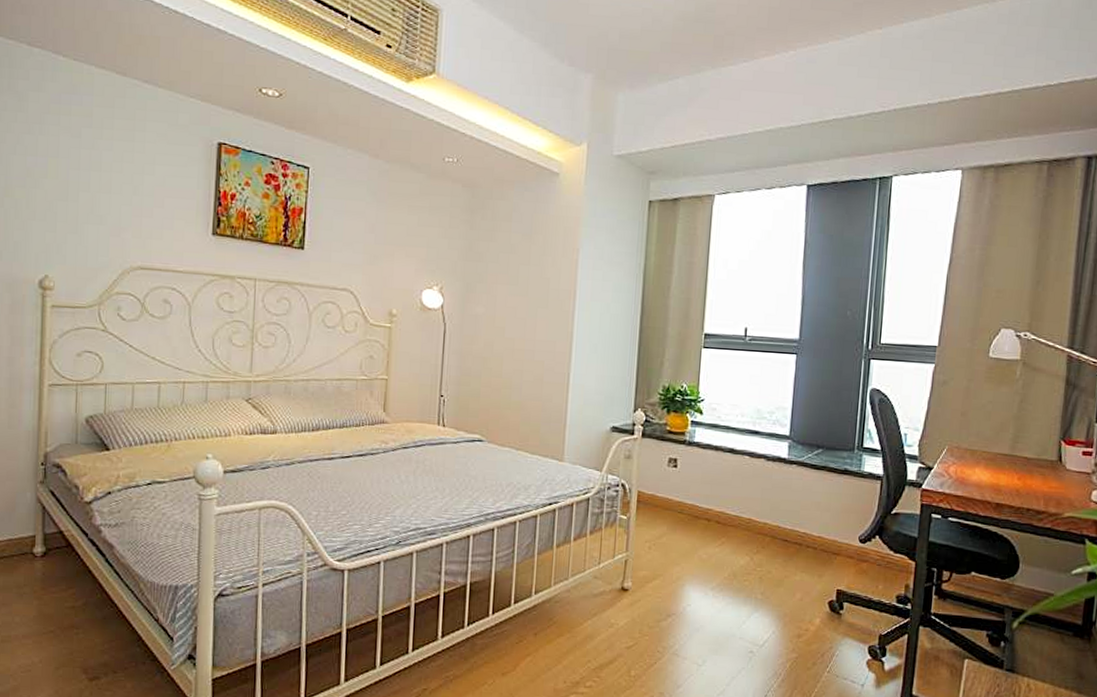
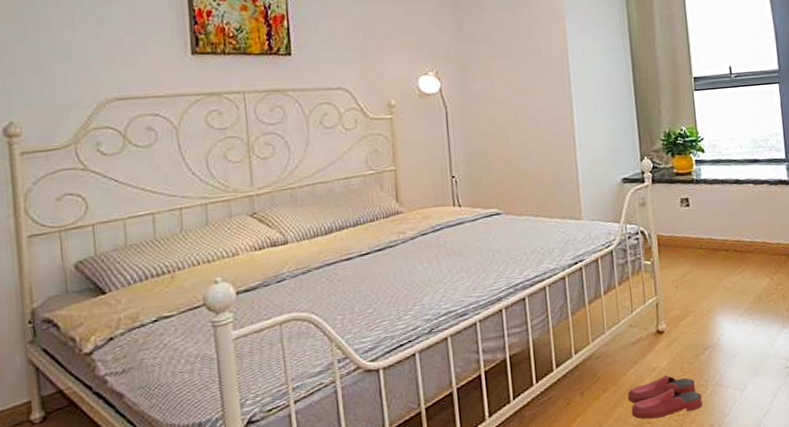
slippers: none [581,633,657,675] -> present [628,374,703,419]

